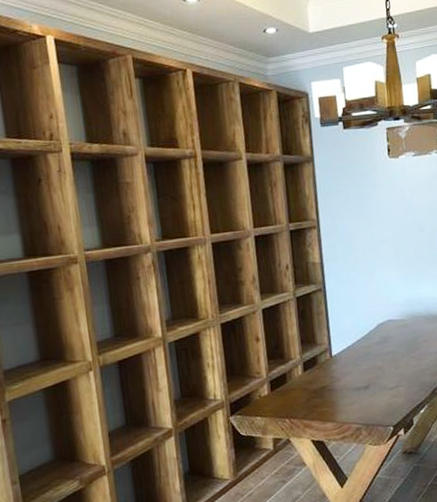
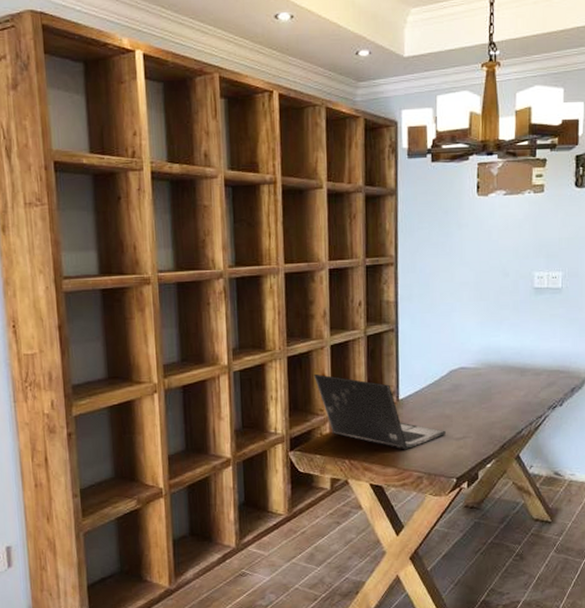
laptop: none [247,338,379,404] -> present [313,373,446,450]

